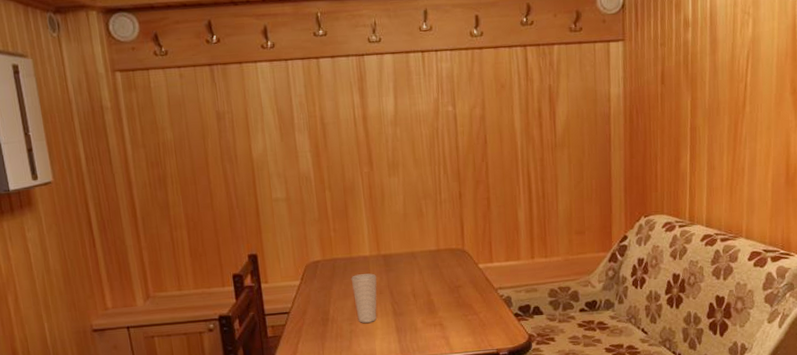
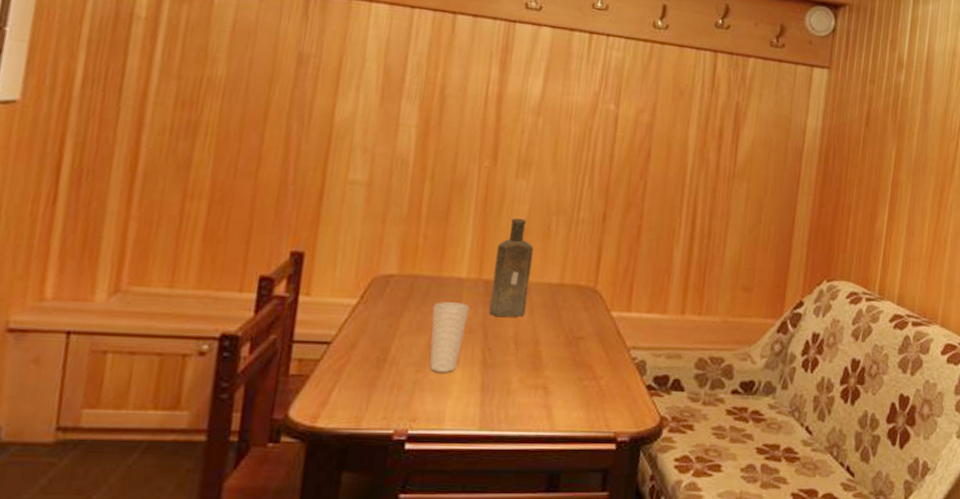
bottle: none [386,206,417,280] -> present [489,217,534,317]

